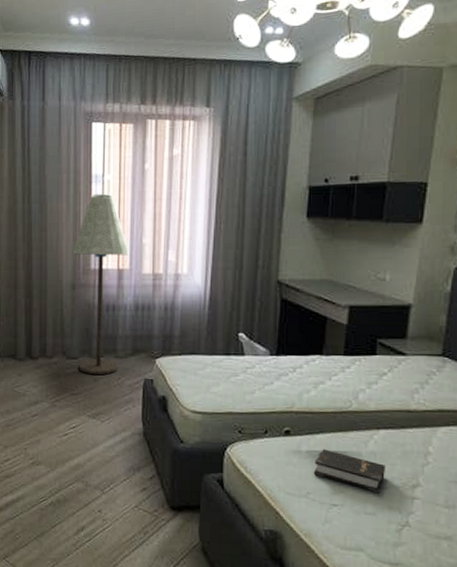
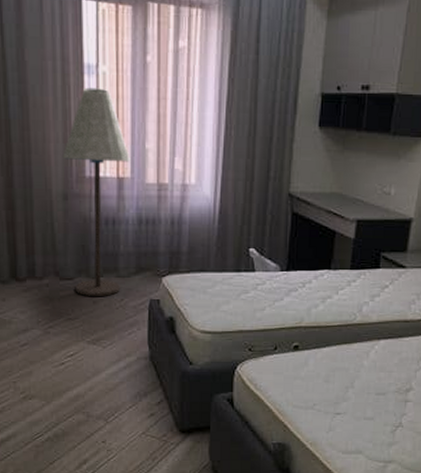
hardback book: present [313,449,385,494] -> none [319,361,384,400]

